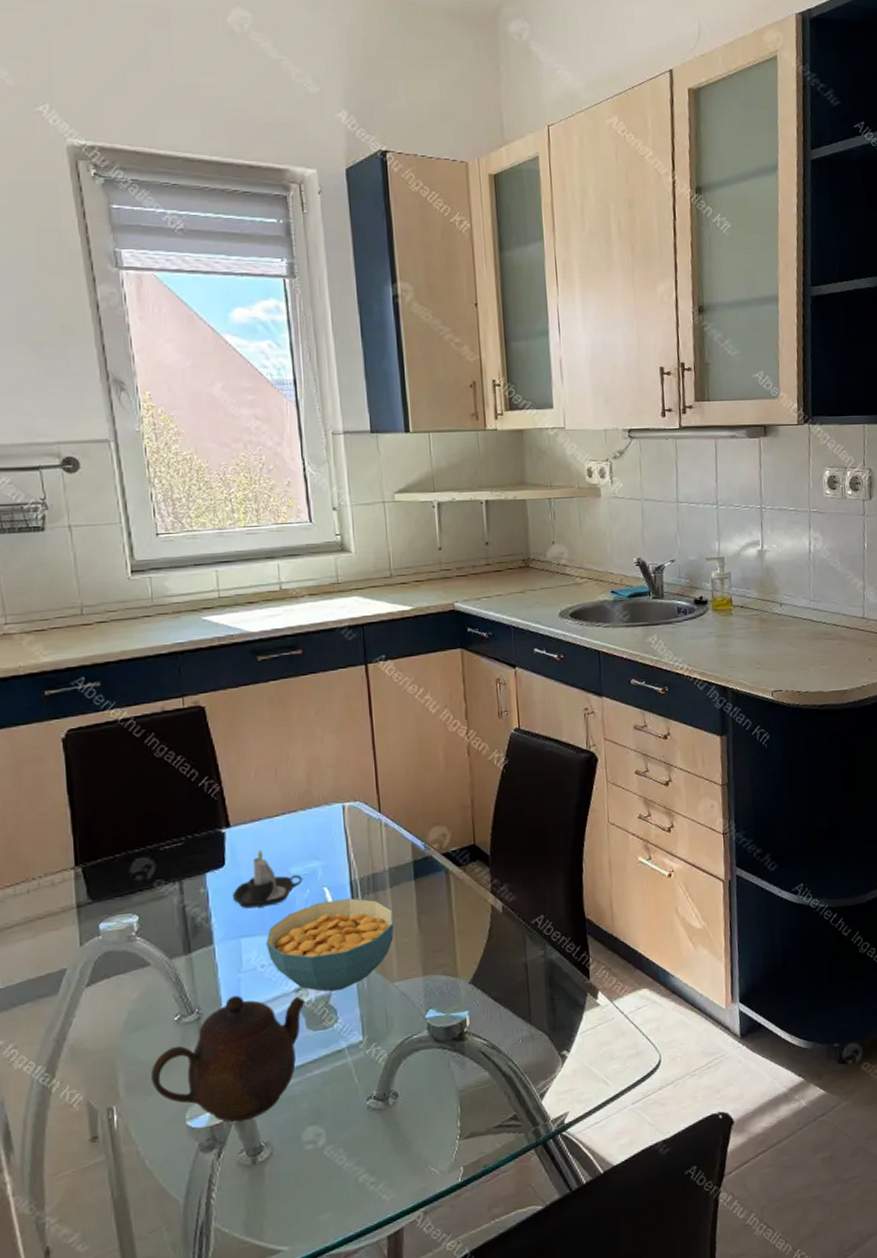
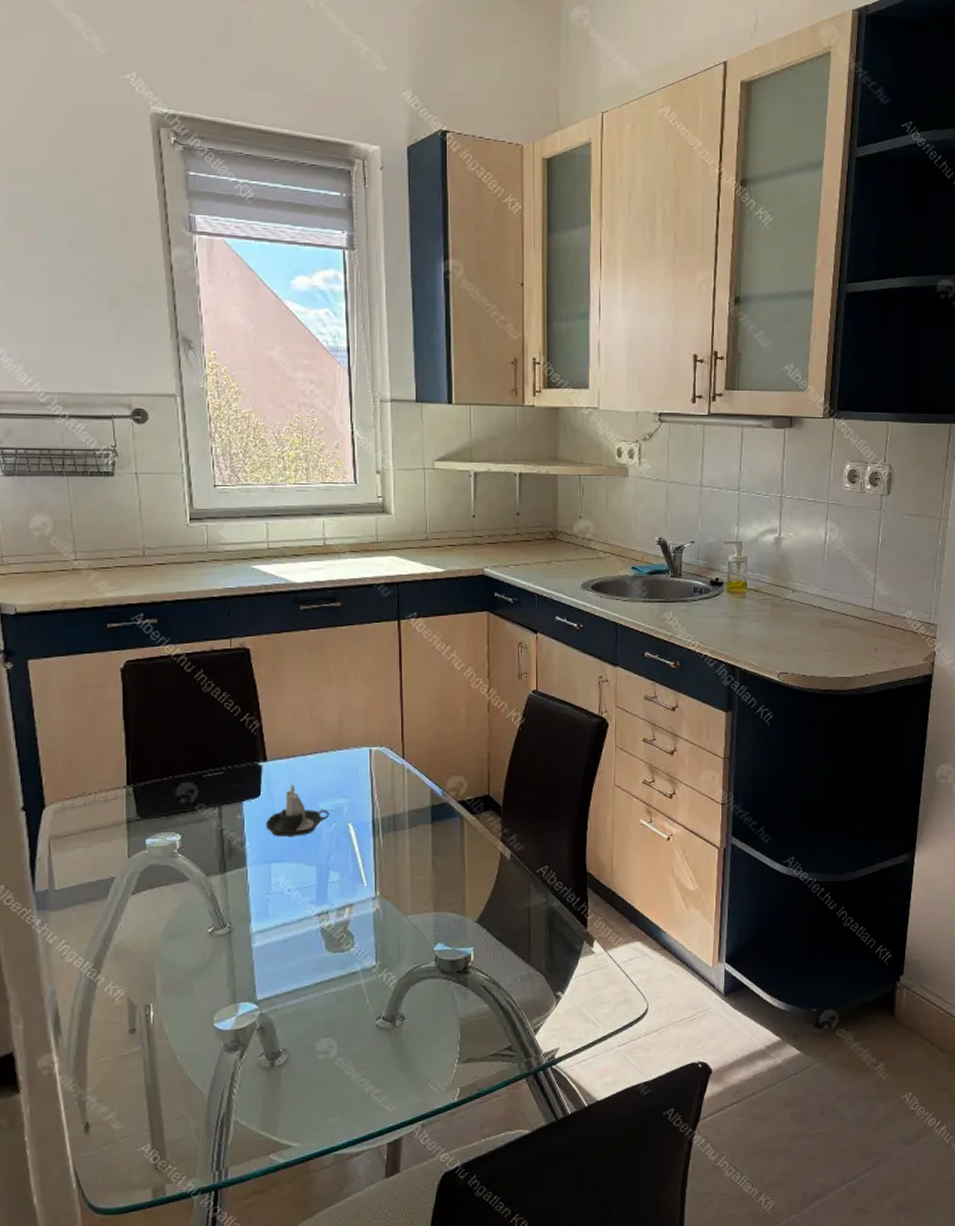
teapot: present [151,995,305,1122] -> none [185,914,326,1028]
cereal bowl: present [266,898,394,992] -> none [294,835,410,919]

